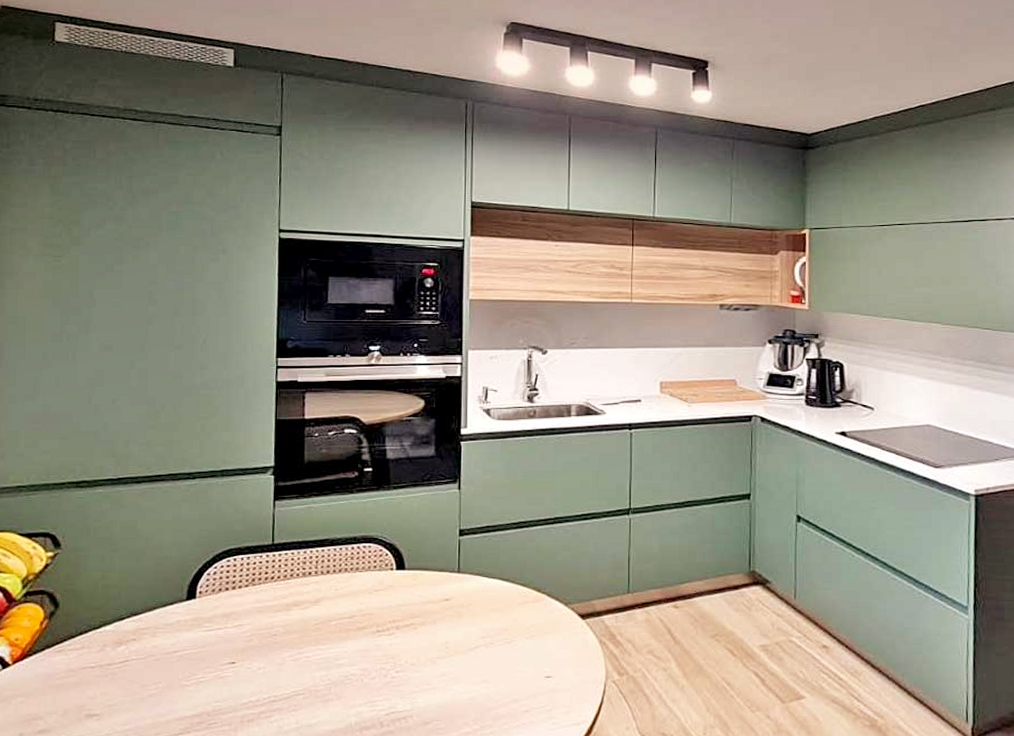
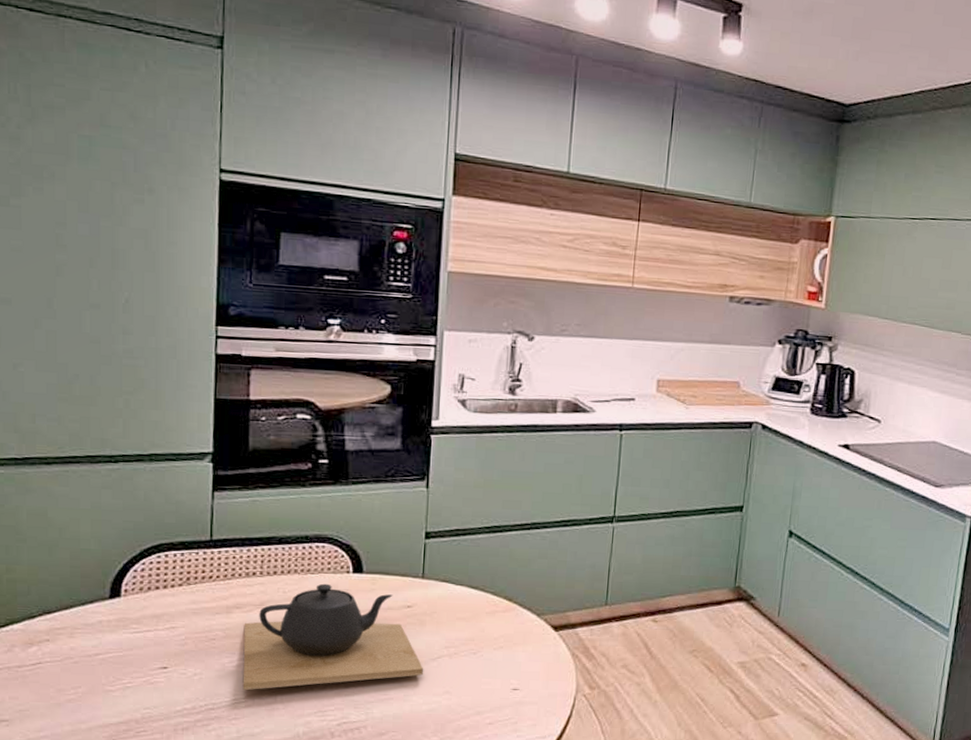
teapot: none [301,580,463,683] -> present [242,583,424,691]

